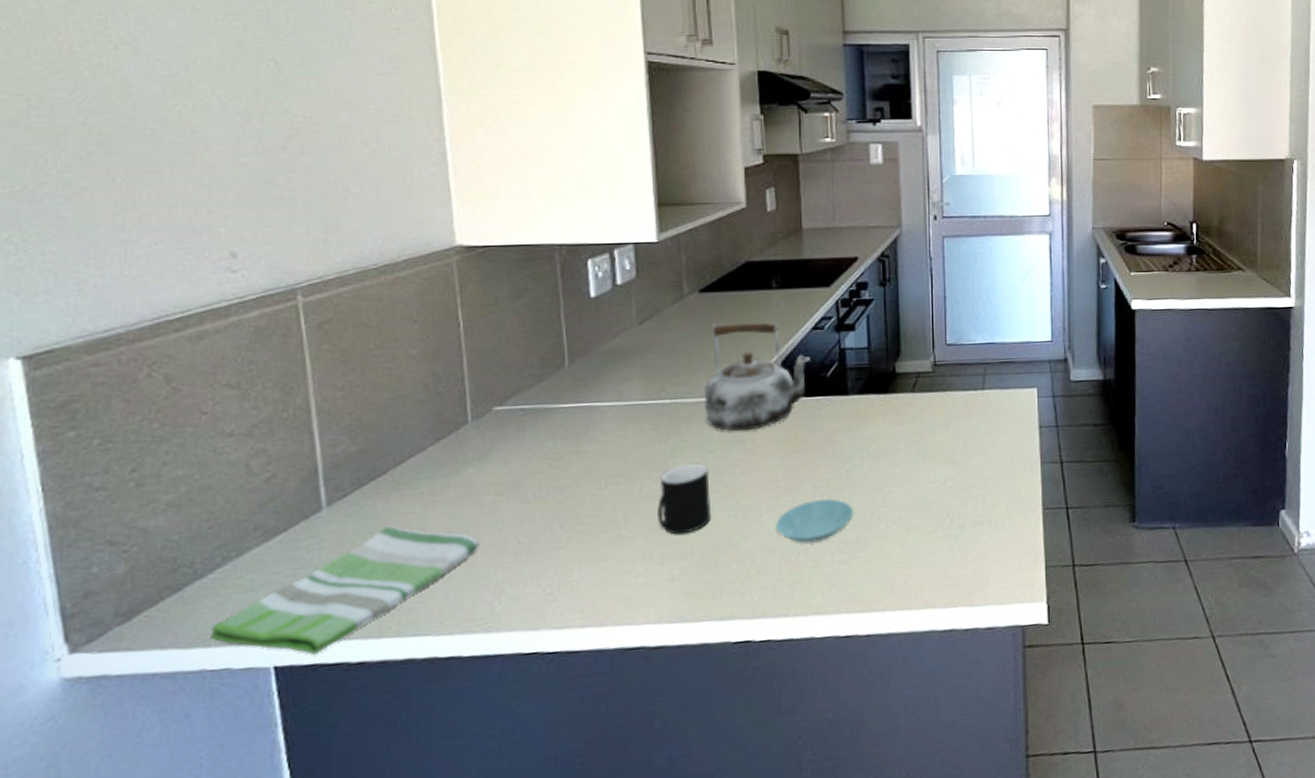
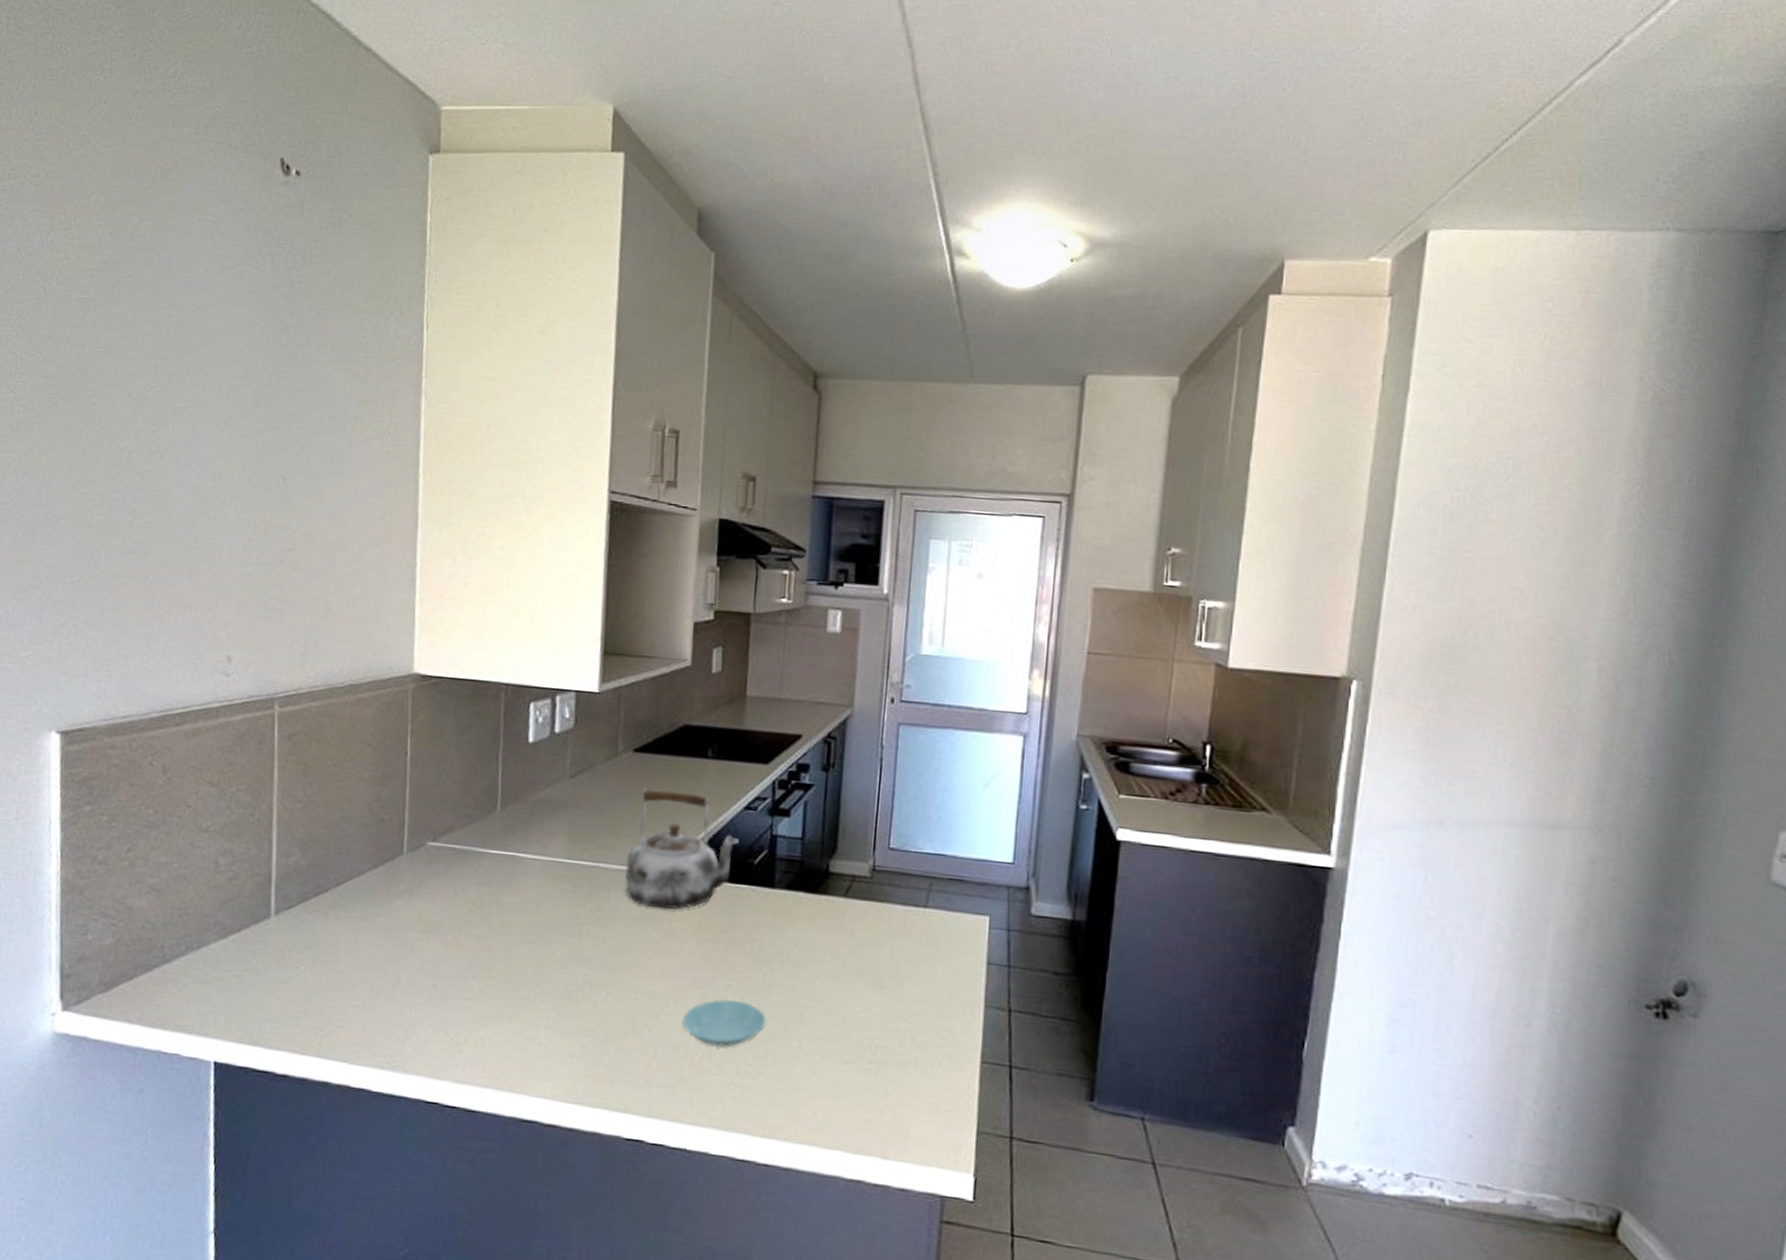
dish towel: present [210,525,480,655] -> none [168,944,400,1058]
cup: present [658,463,710,535] -> none [565,934,622,1010]

